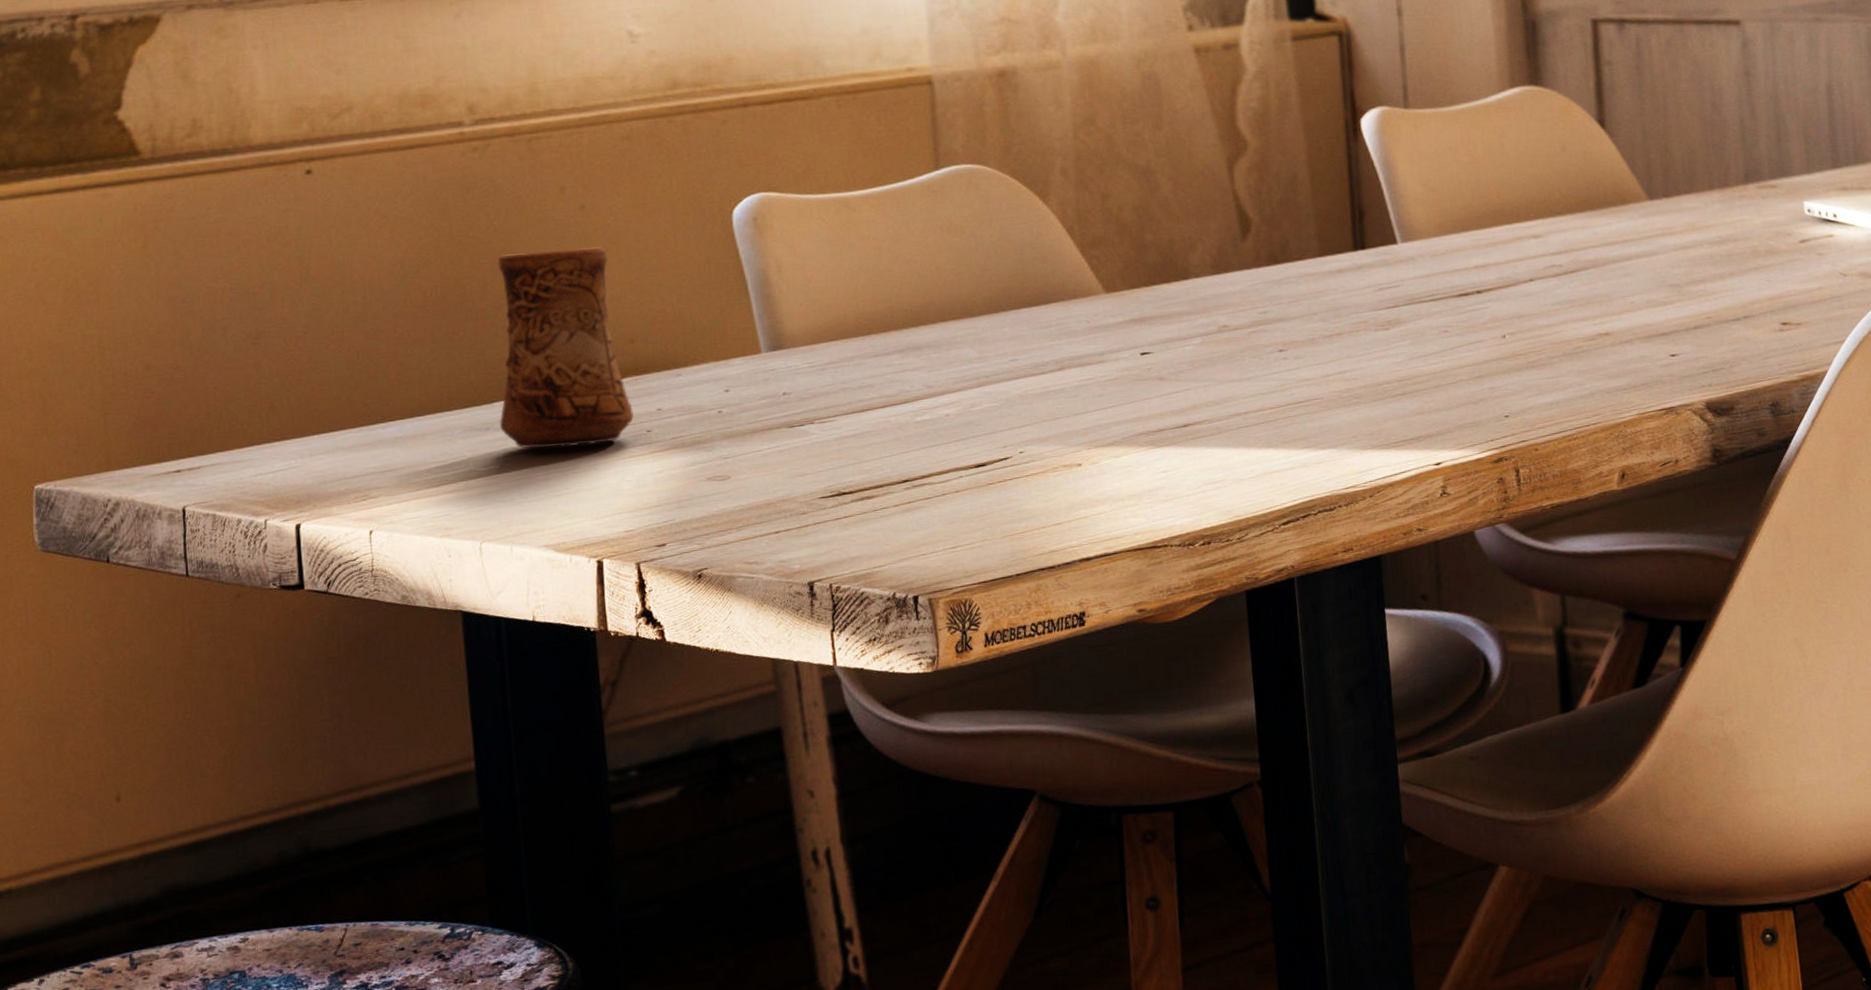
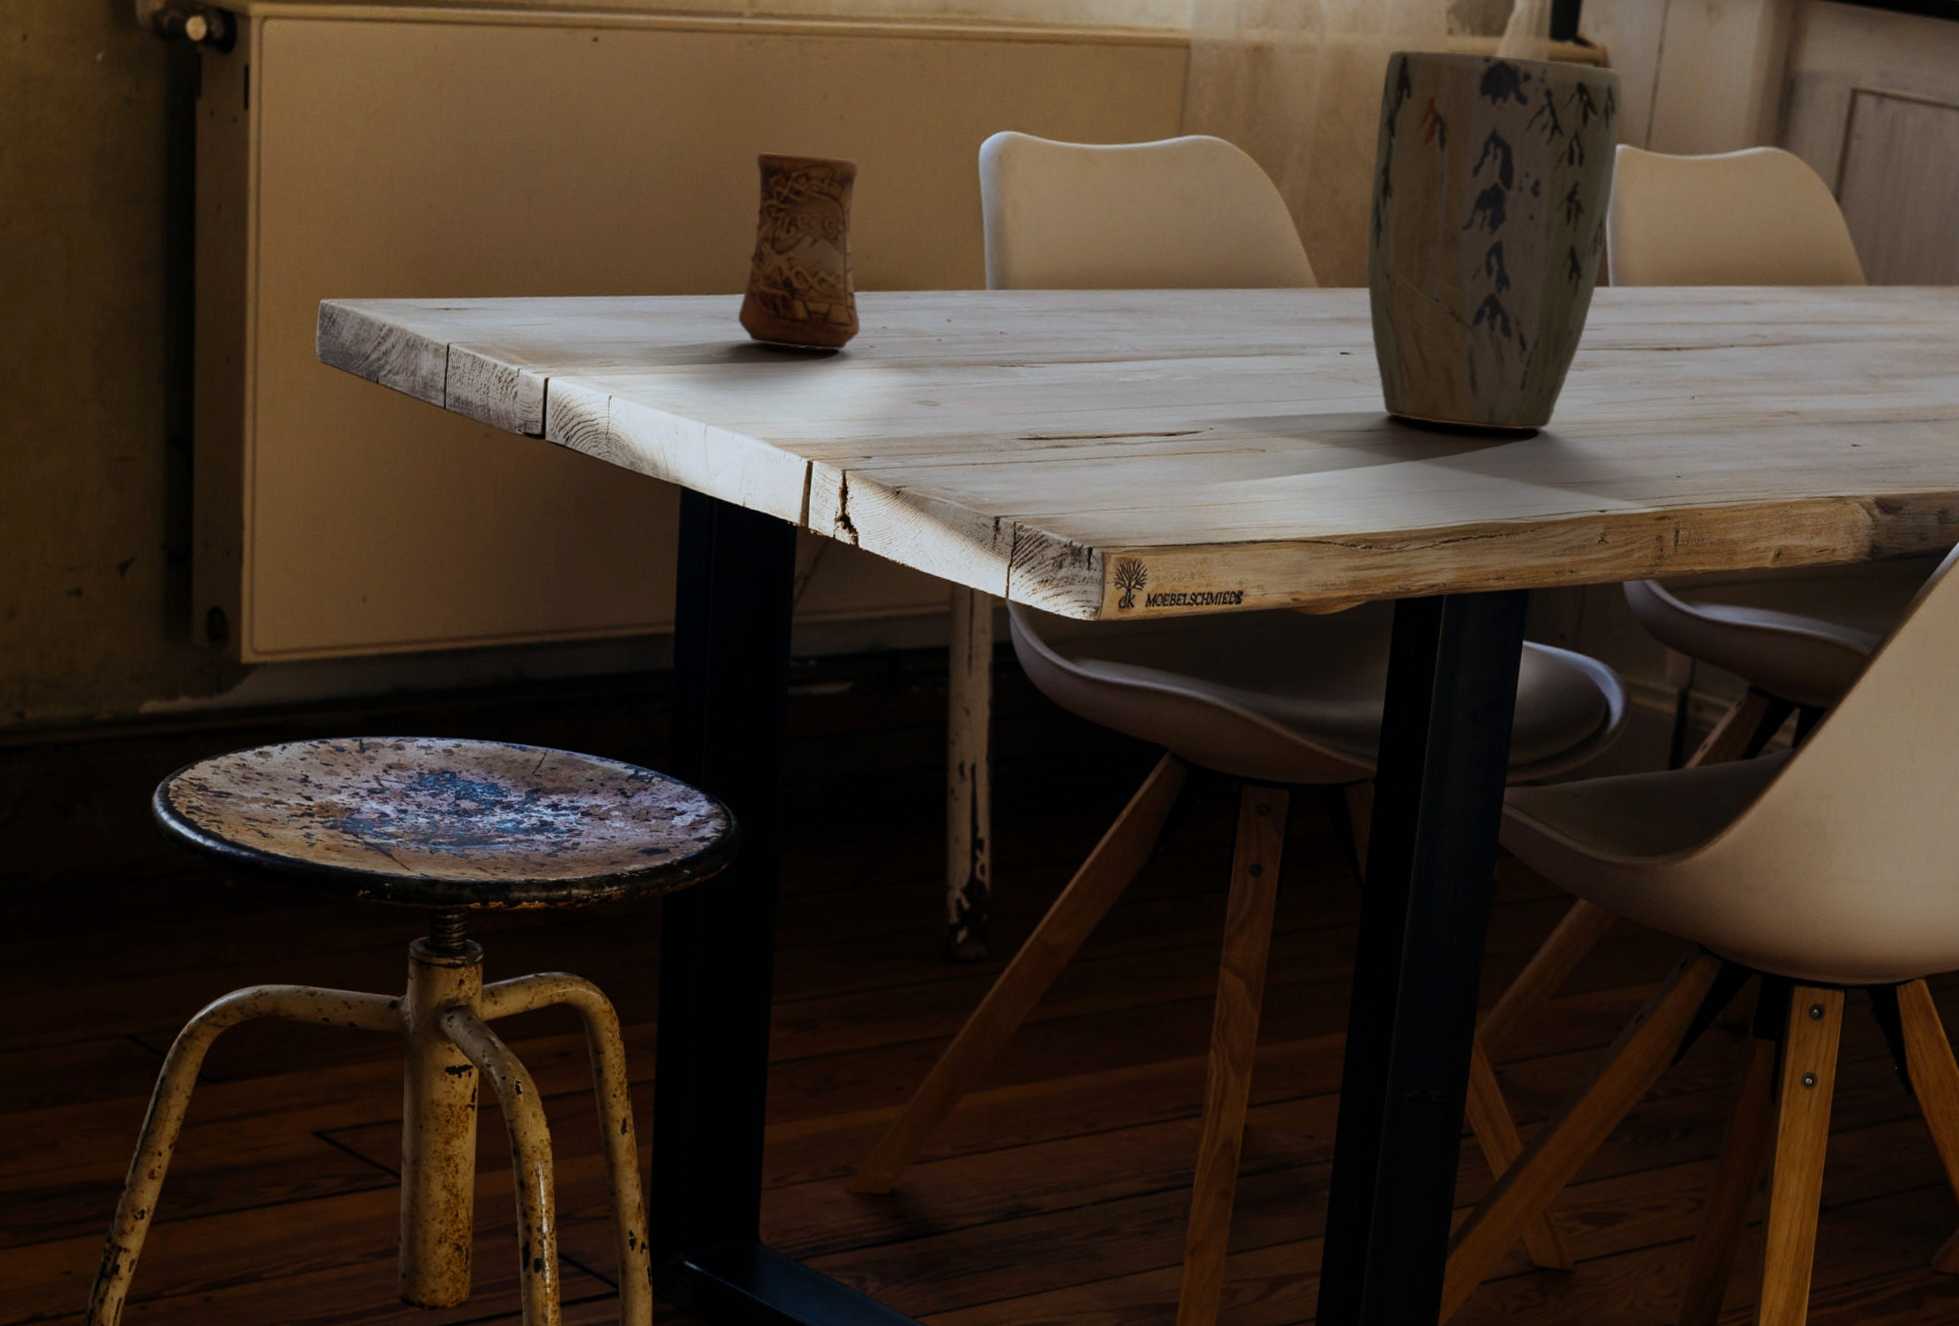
plant pot: none [1133,37,1385,408] -> present [1366,49,1623,430]

